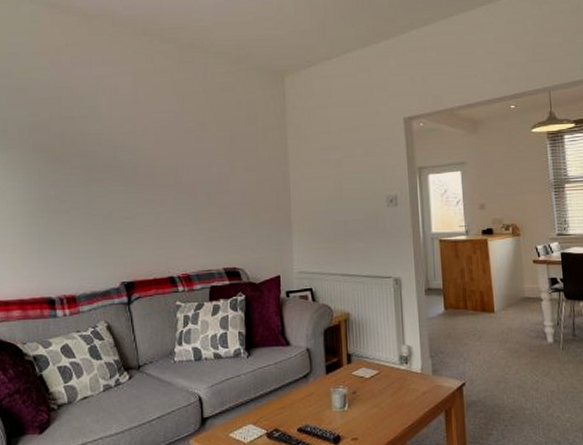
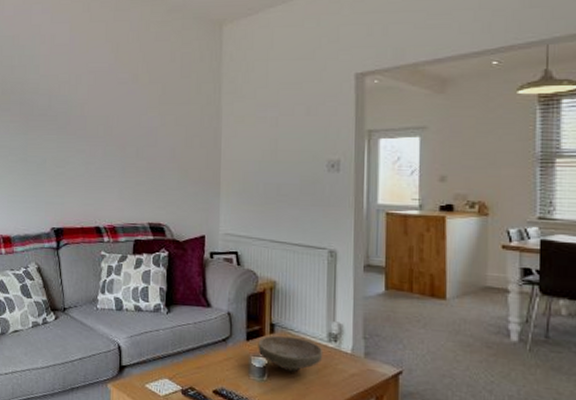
bowl: none [337,364,397,398] -> present [258,335,323,372]

